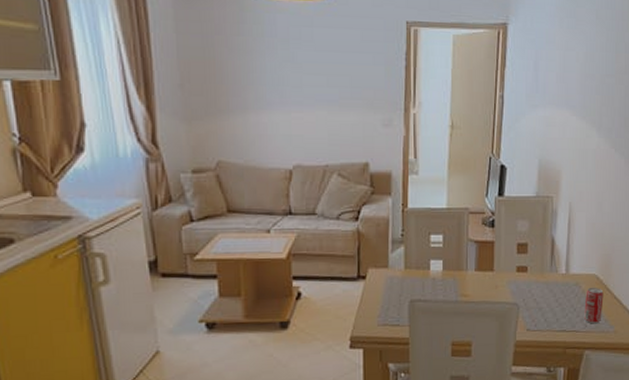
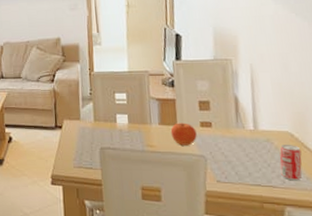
fruit: none [486,268,512,294] -> present [170,123,197,146]

